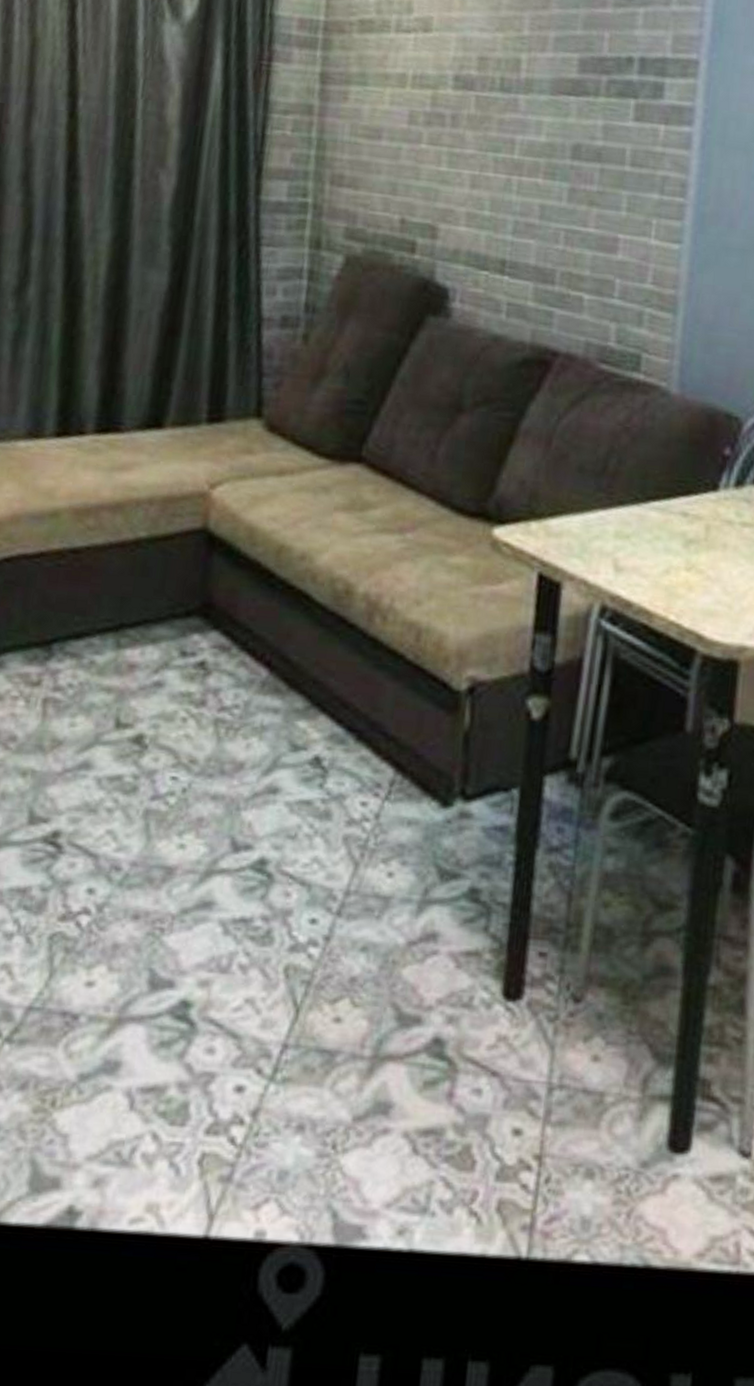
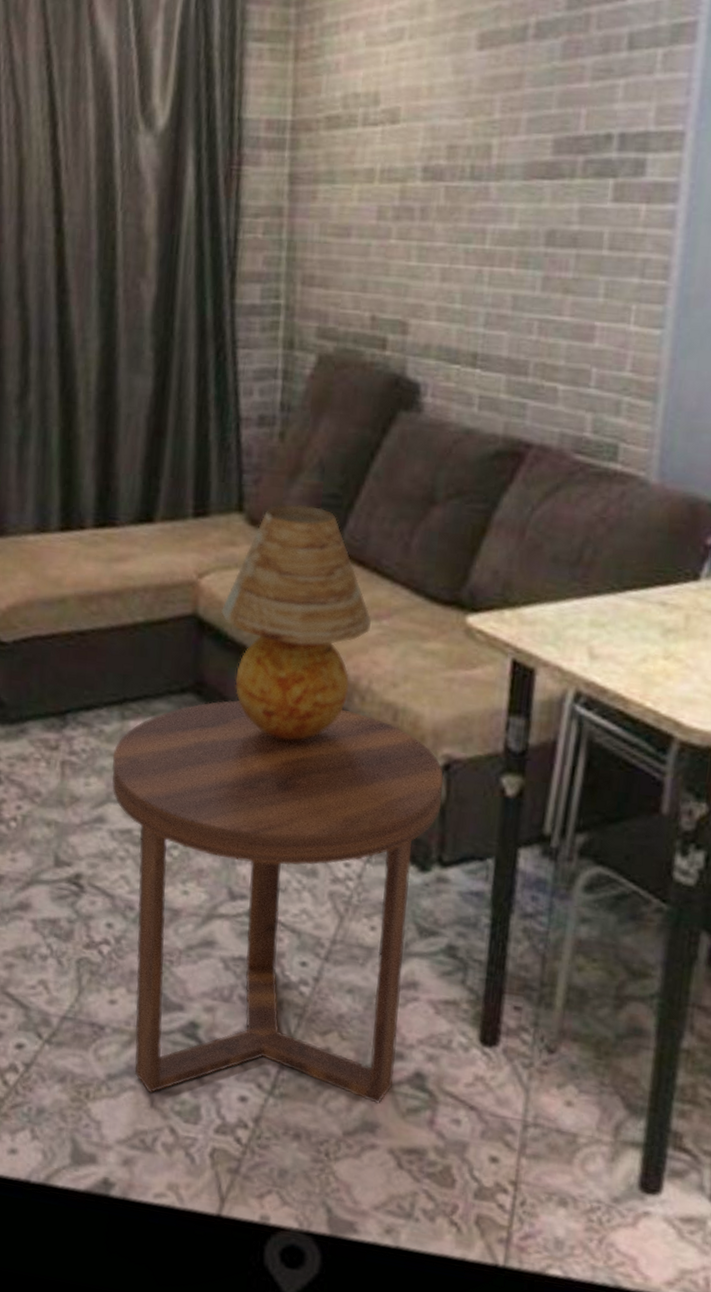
side table: none [101,622,468,1093] -> present [112,699,444,1105]
table lamp: none [233,410,395,667] -> present [220,504,371,741]

